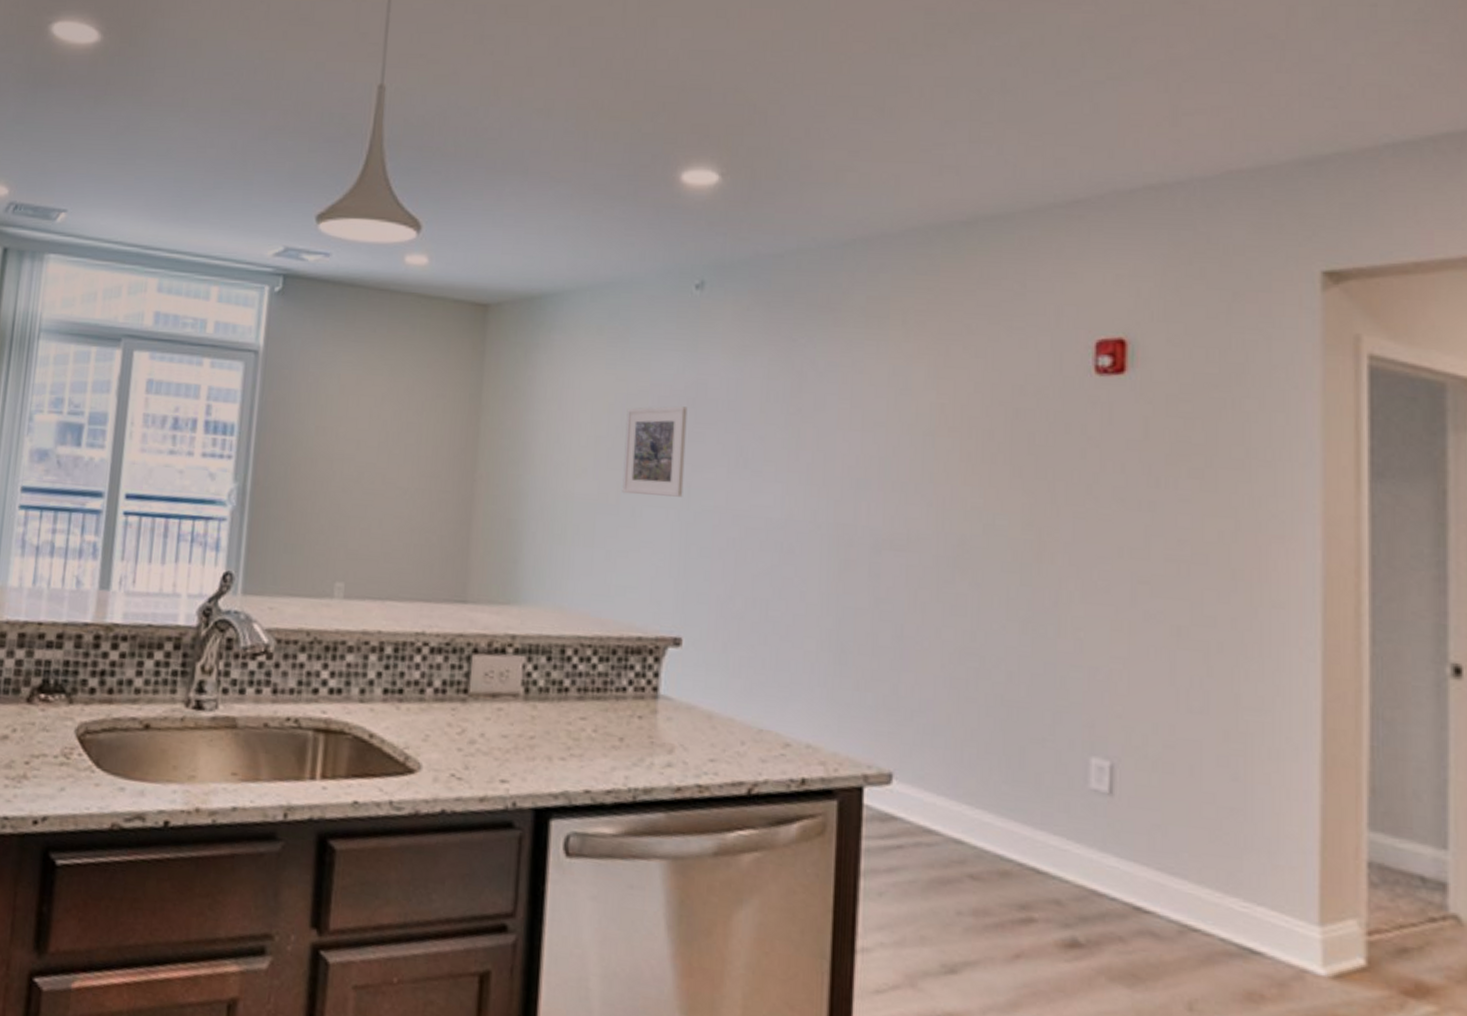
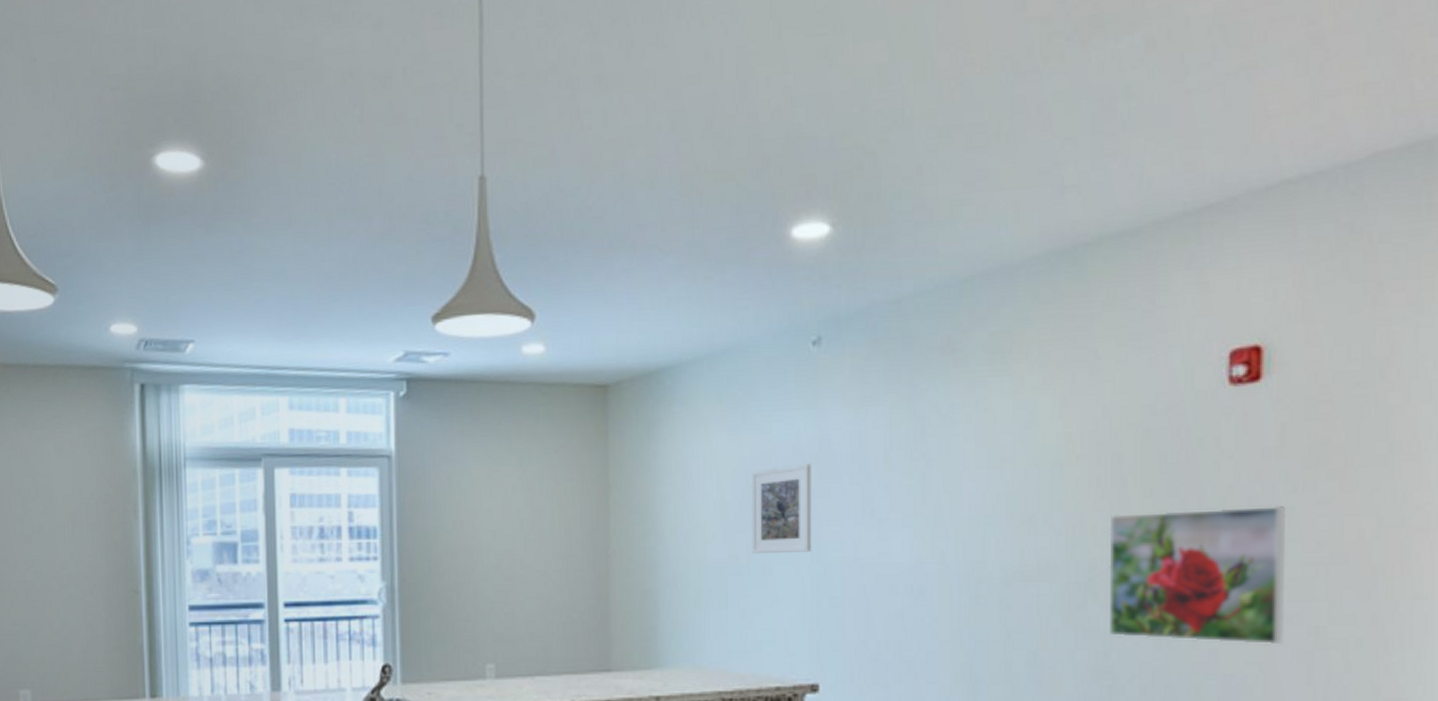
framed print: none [977,490,1148,641] -> present [1109,505,1285,645]

